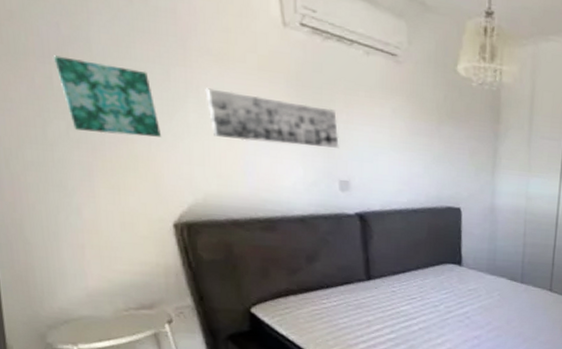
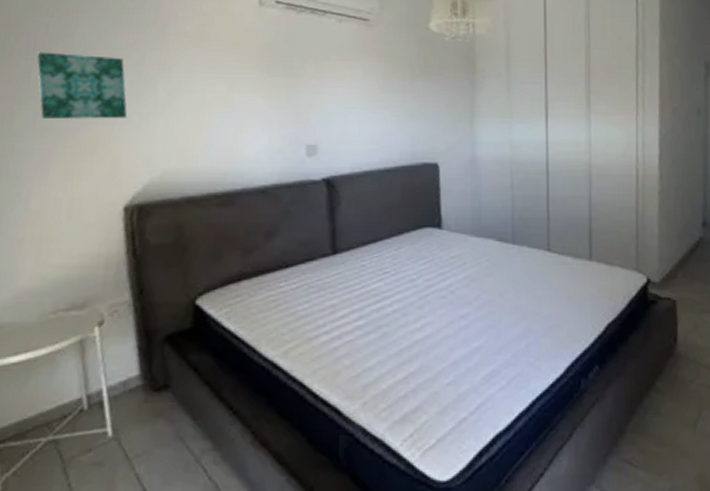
wall art: present [205,88,339,148] -> none [177,67,308,114]

